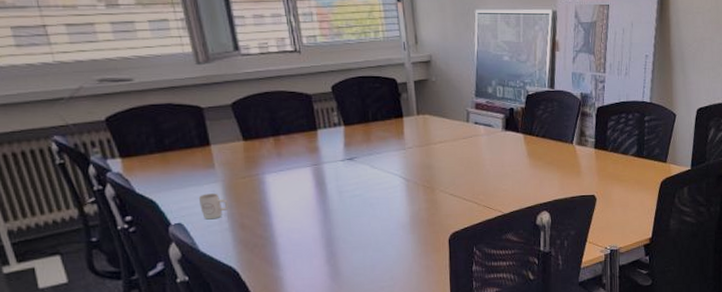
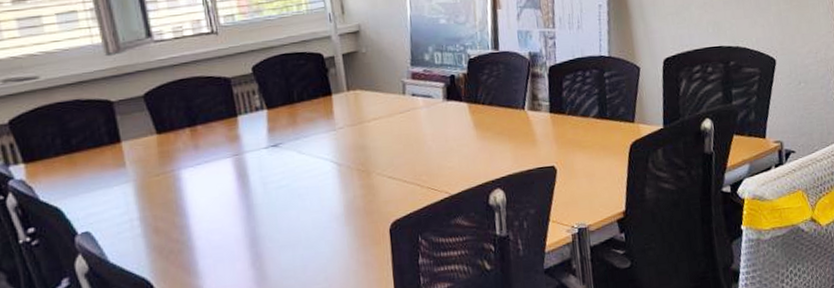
mug: present [198,193,230,220] -> none [108,195,142,226]

